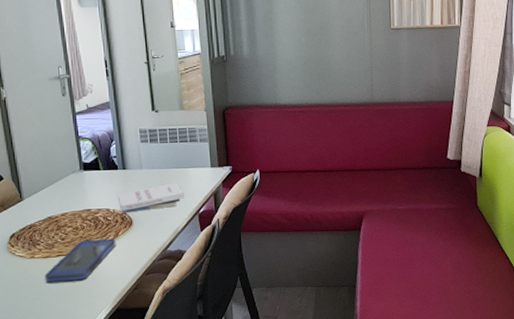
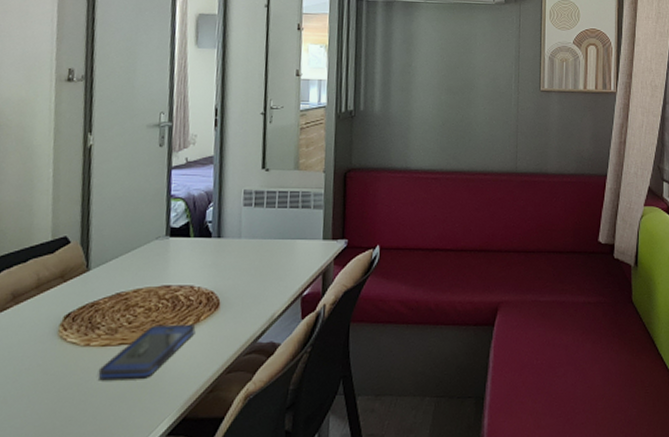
books: present [117,183,184,213] -> none [205,257,287,292]

